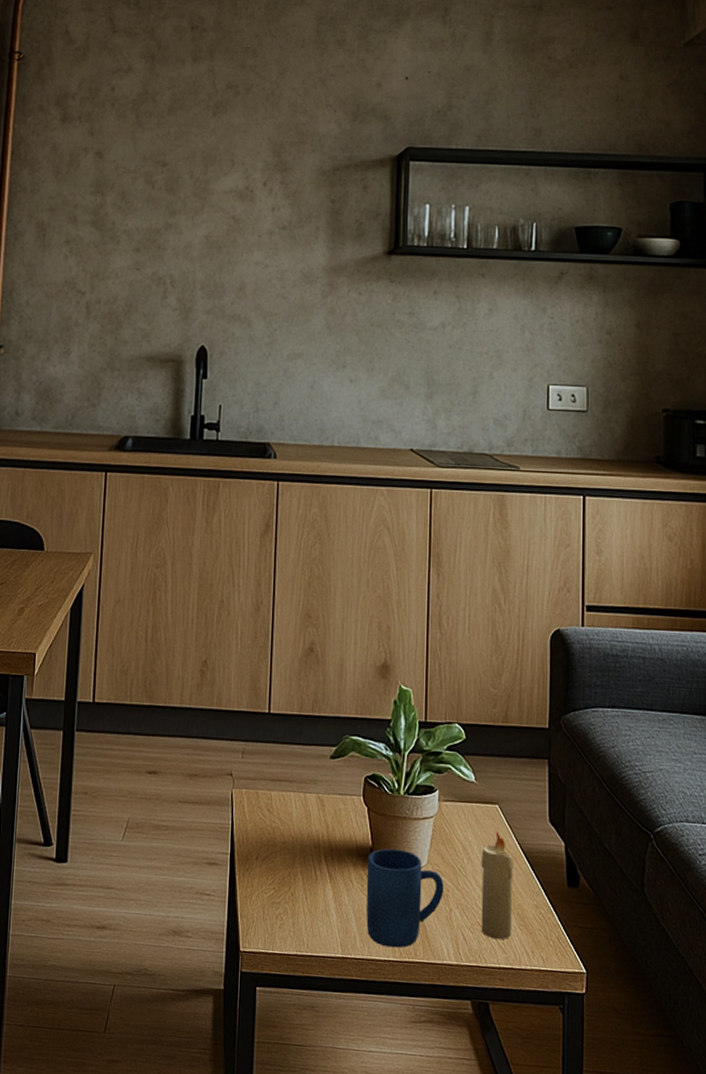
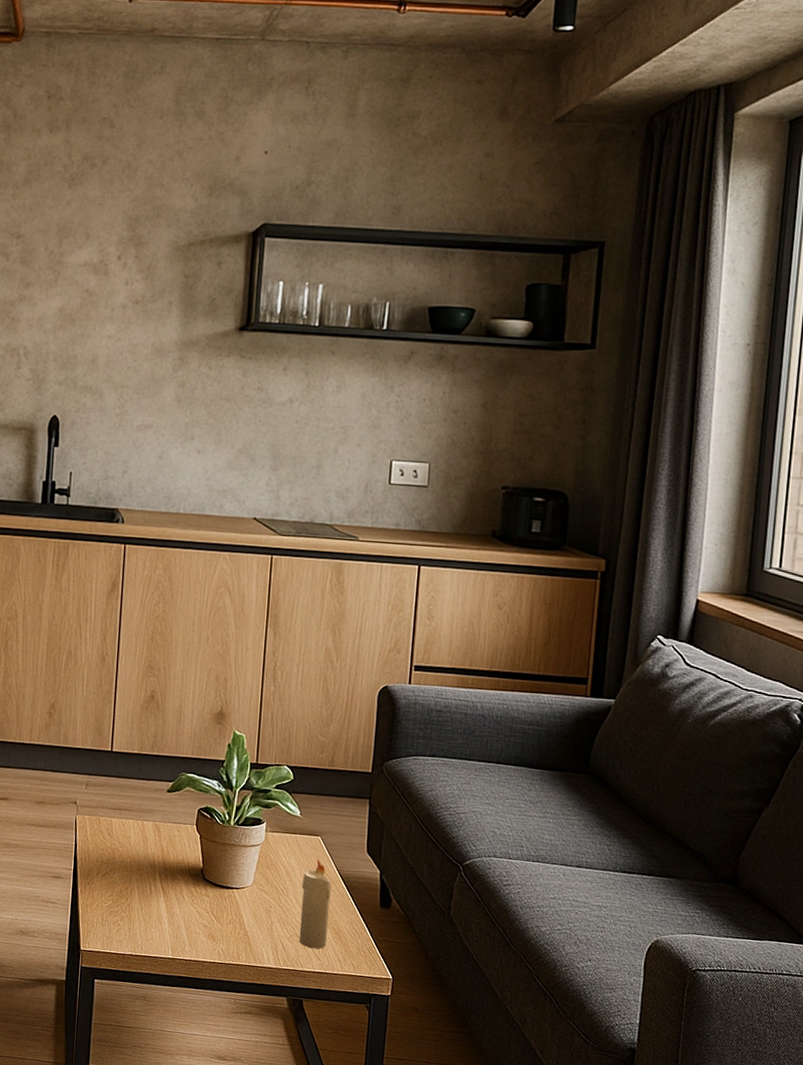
mug: present [366,848,444,948] -> none [195,870,267,953]

